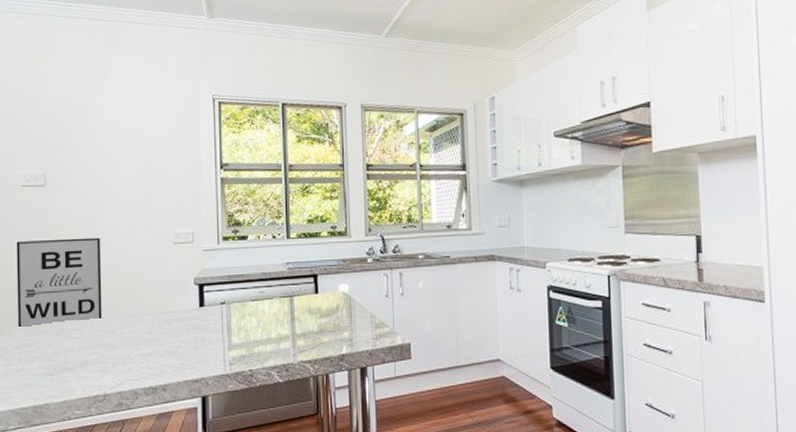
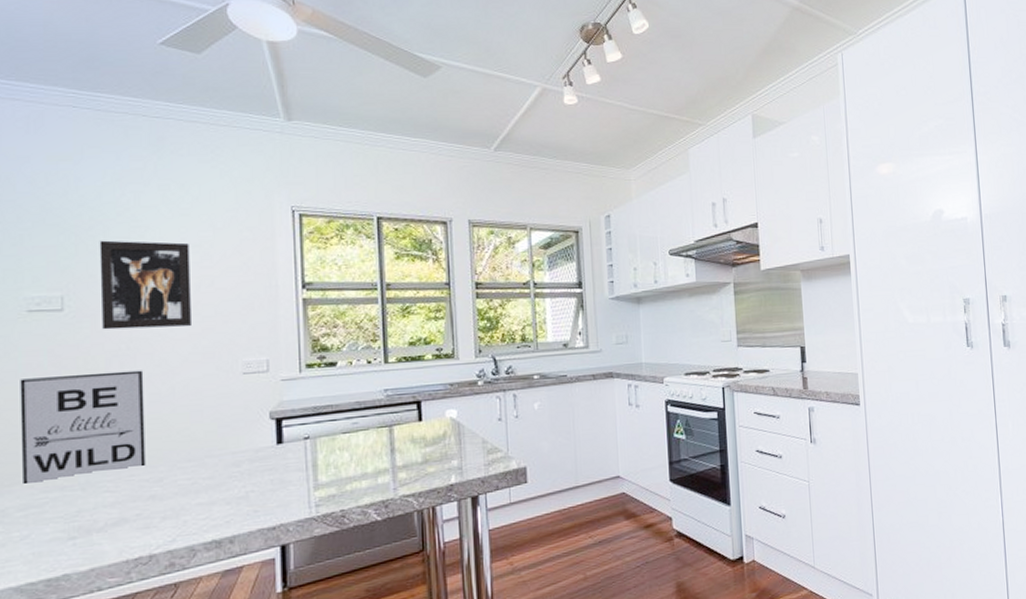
wall art: none [70,127,135,203] -> present [99,240,191,330]

